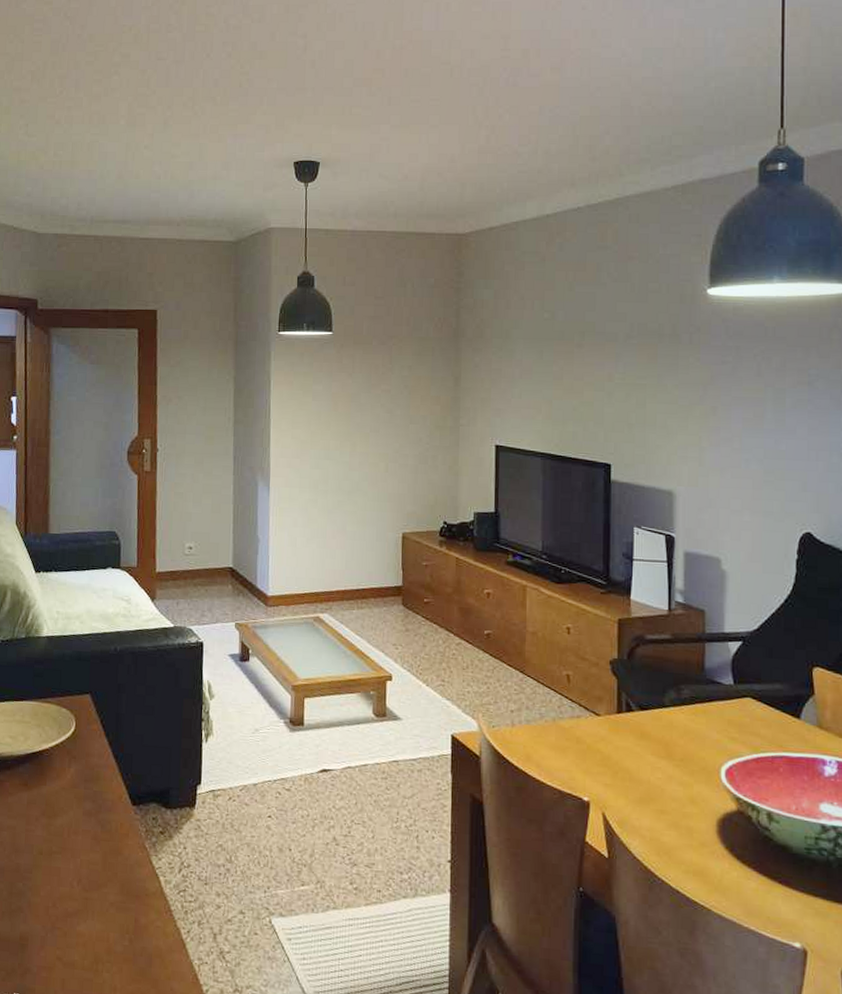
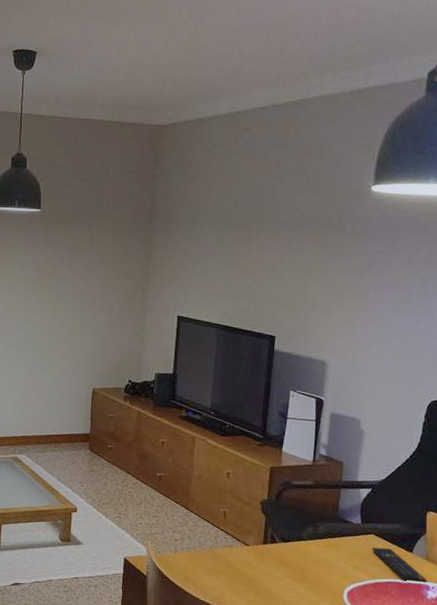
remote control: none [750,713,823,758] -> present [372,547,428,584]

